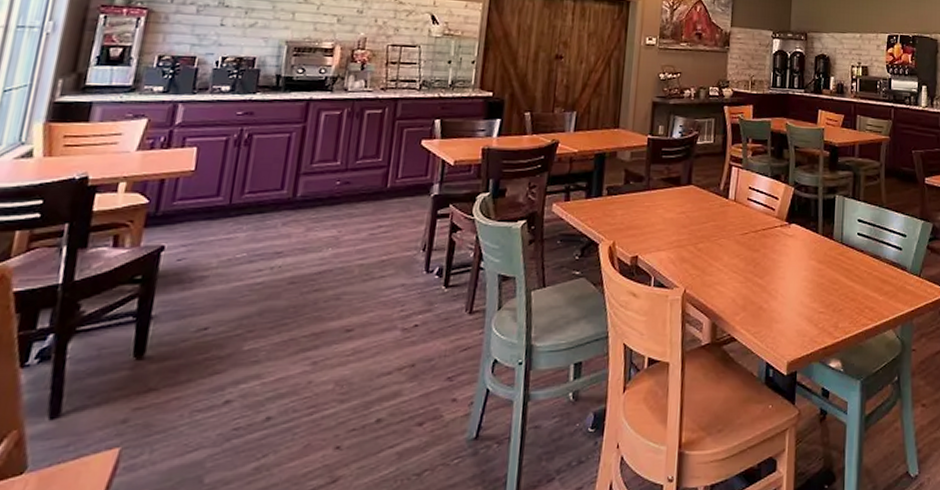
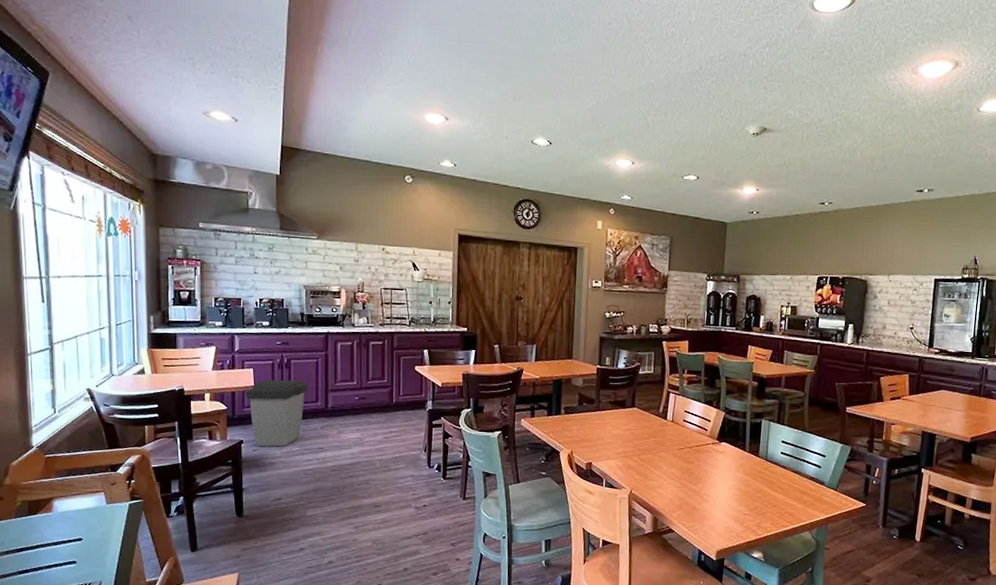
trash can: none [179,161,274,255] -> present [245,380,309,447]

